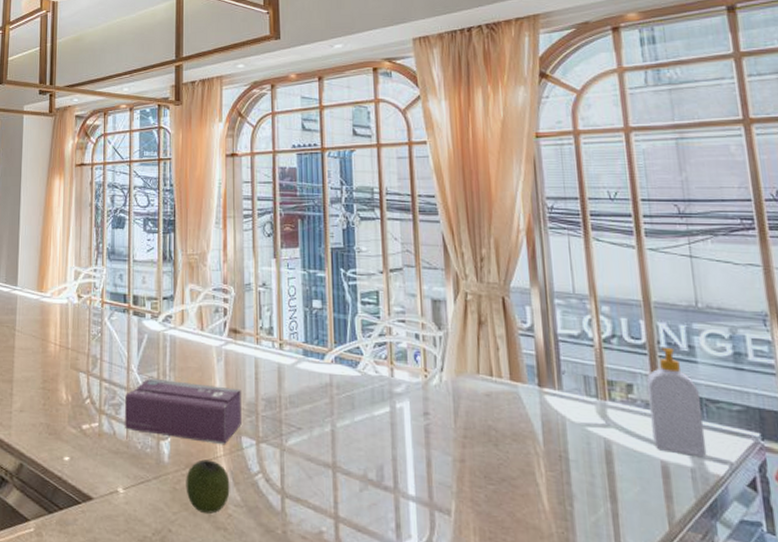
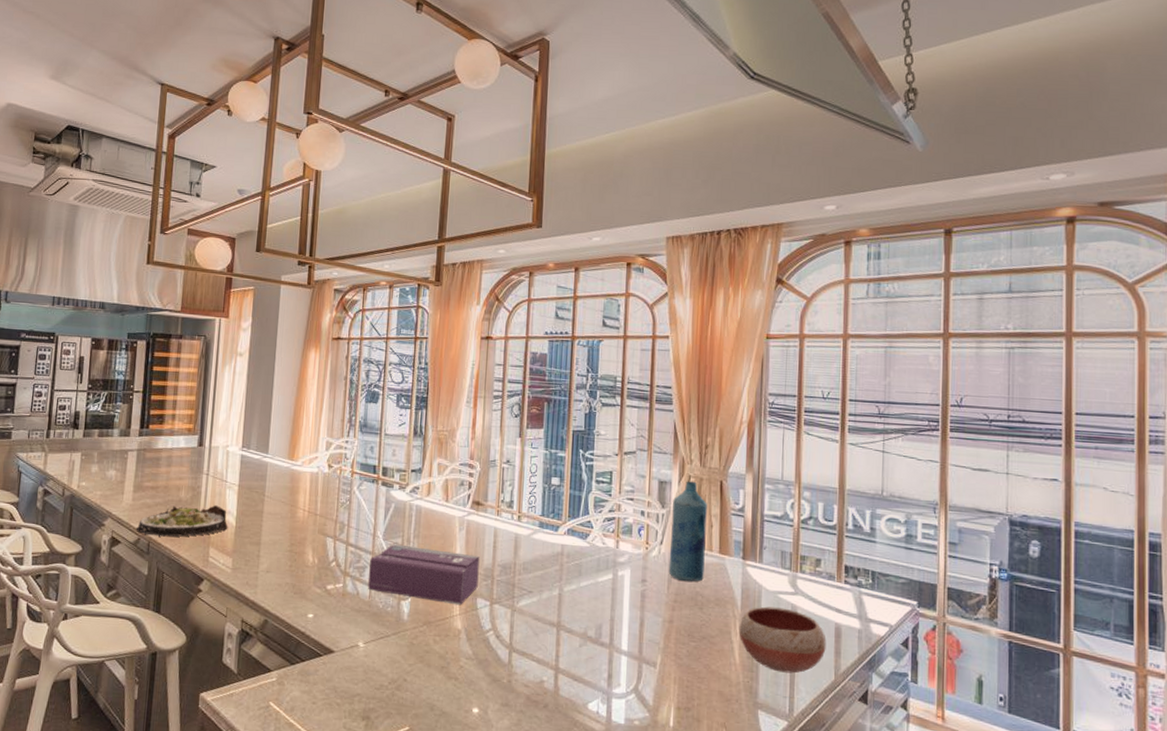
apple: present [186,459,230,514] -> none [422,618,463,665]
bottle: none [450,298,495,415] -> present [668,481,707,582]
bowl: none [543,441,654,523] -> present [738,606,826,674]
soap bottle: present [647,347,707,458] -> none [832,528,875,621]

